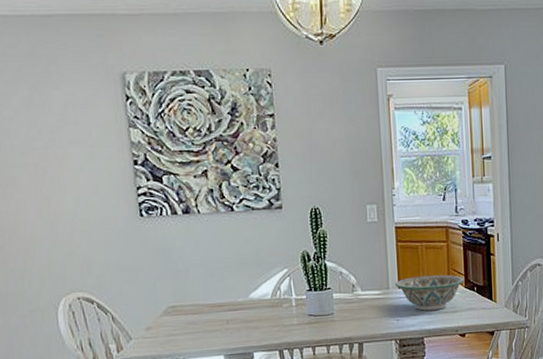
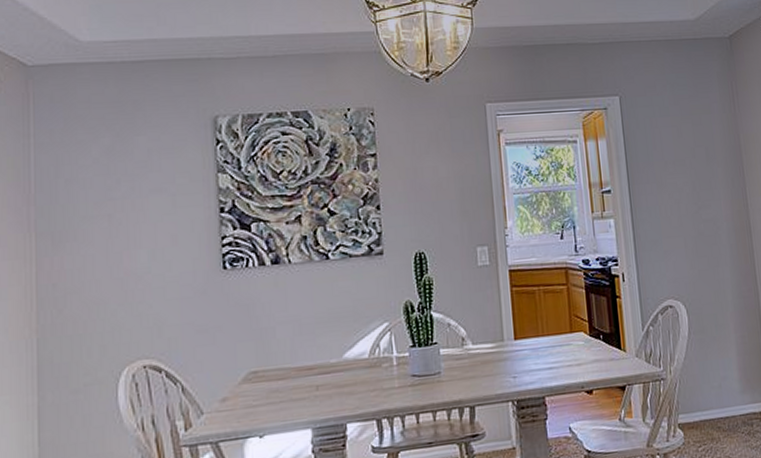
decorative bowl: present [394,274,464,311] -> none [509,322,589,365]

